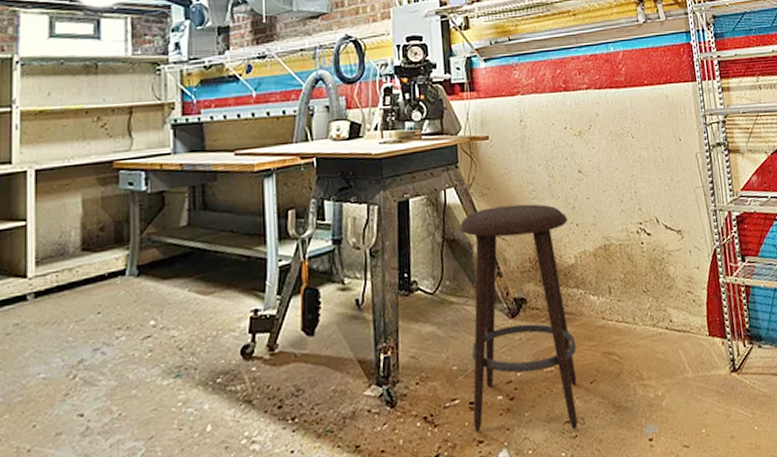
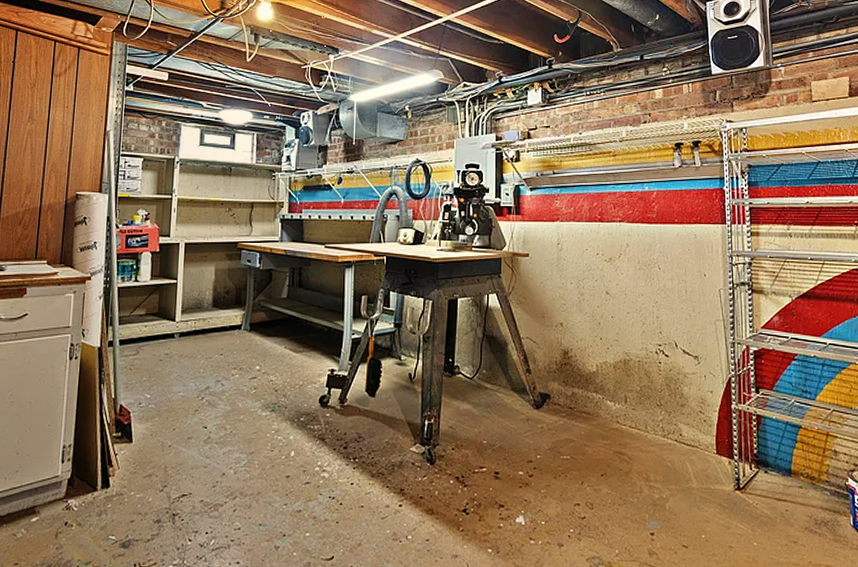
stool: present [460,204,578,433] -> none [497,314,593,512]

